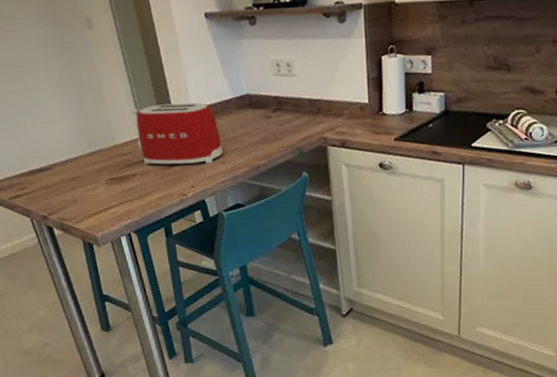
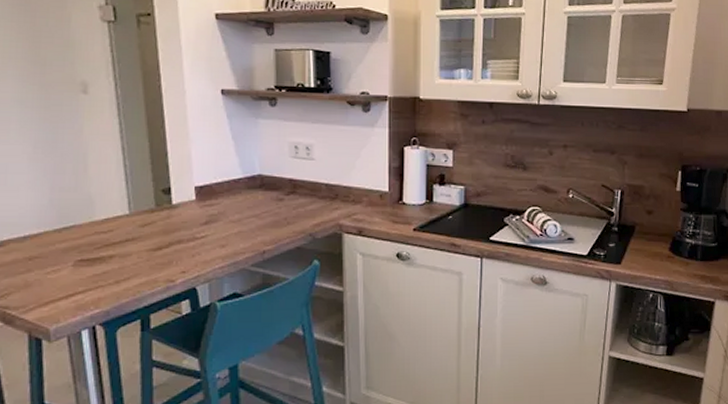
toaster: present [131,102,223,165] -> none [120,179,224,247]

